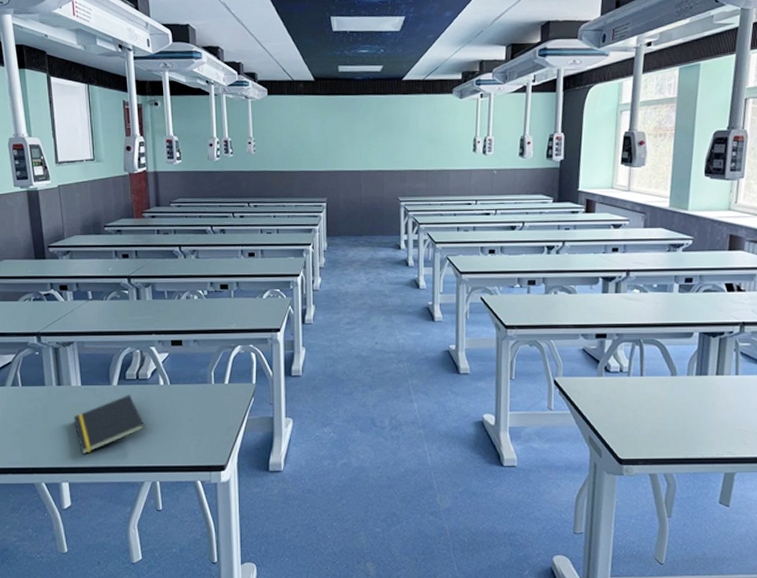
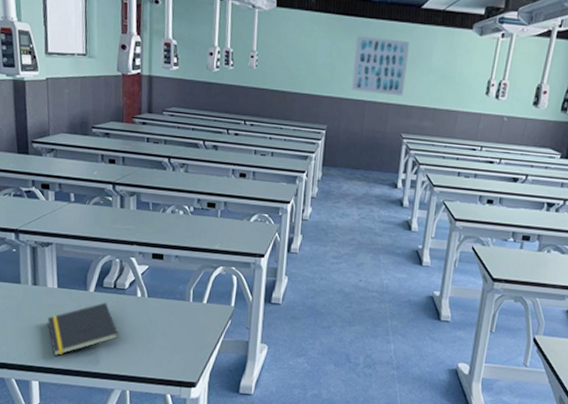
wall art: none [345,111,396,163] -> present [351,36,410,97]

